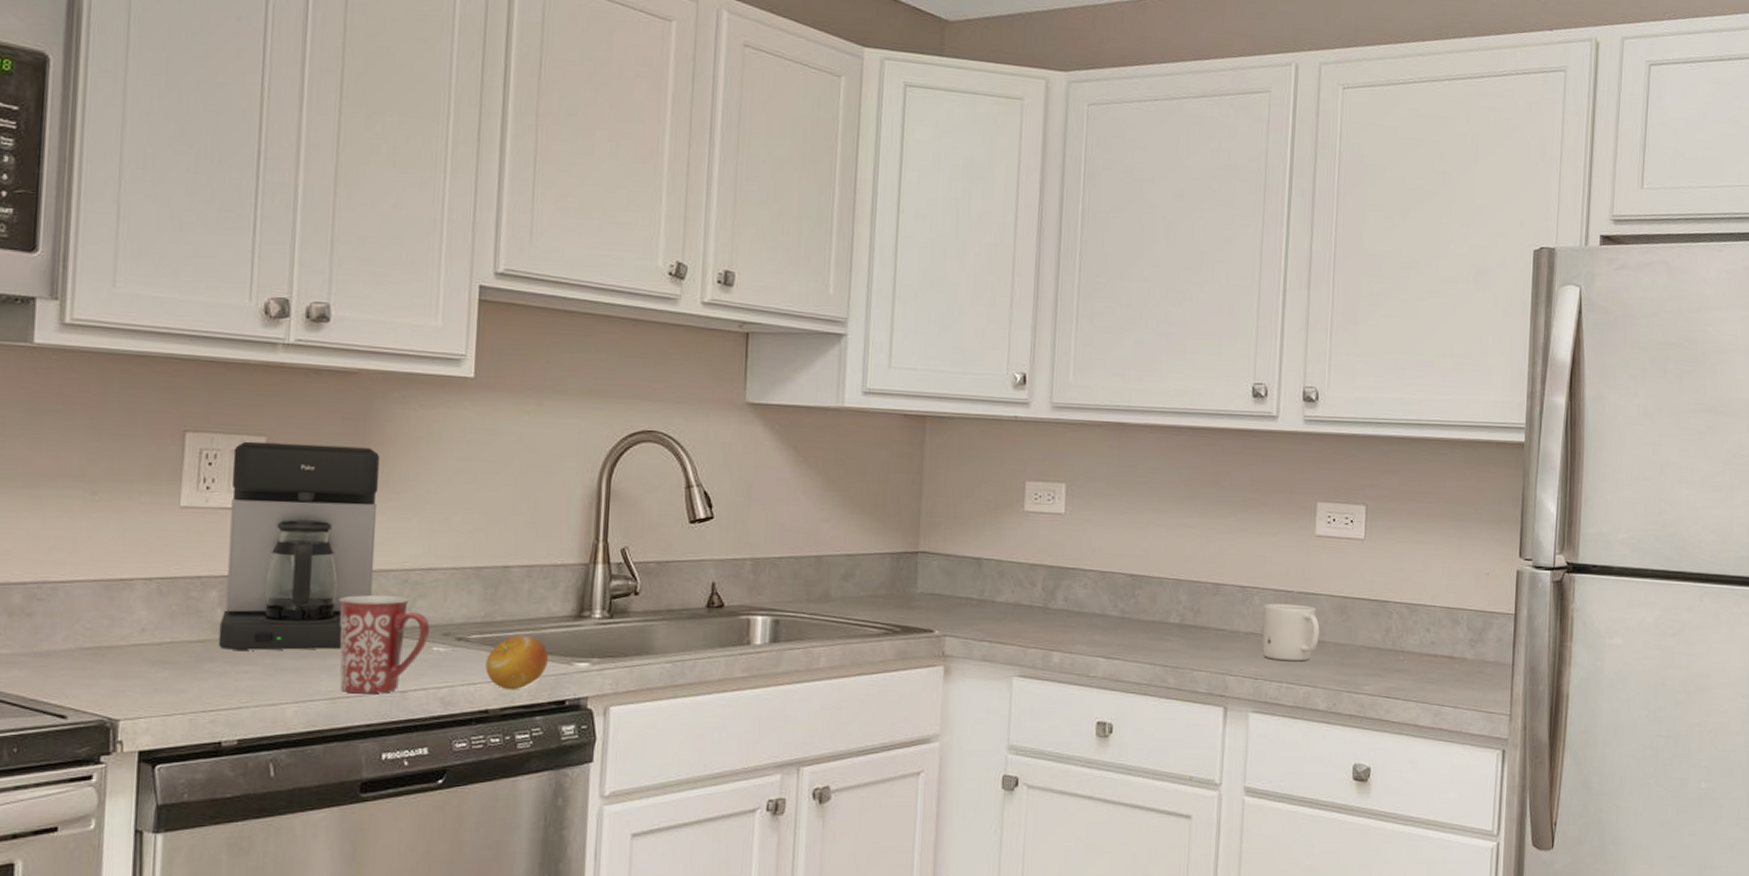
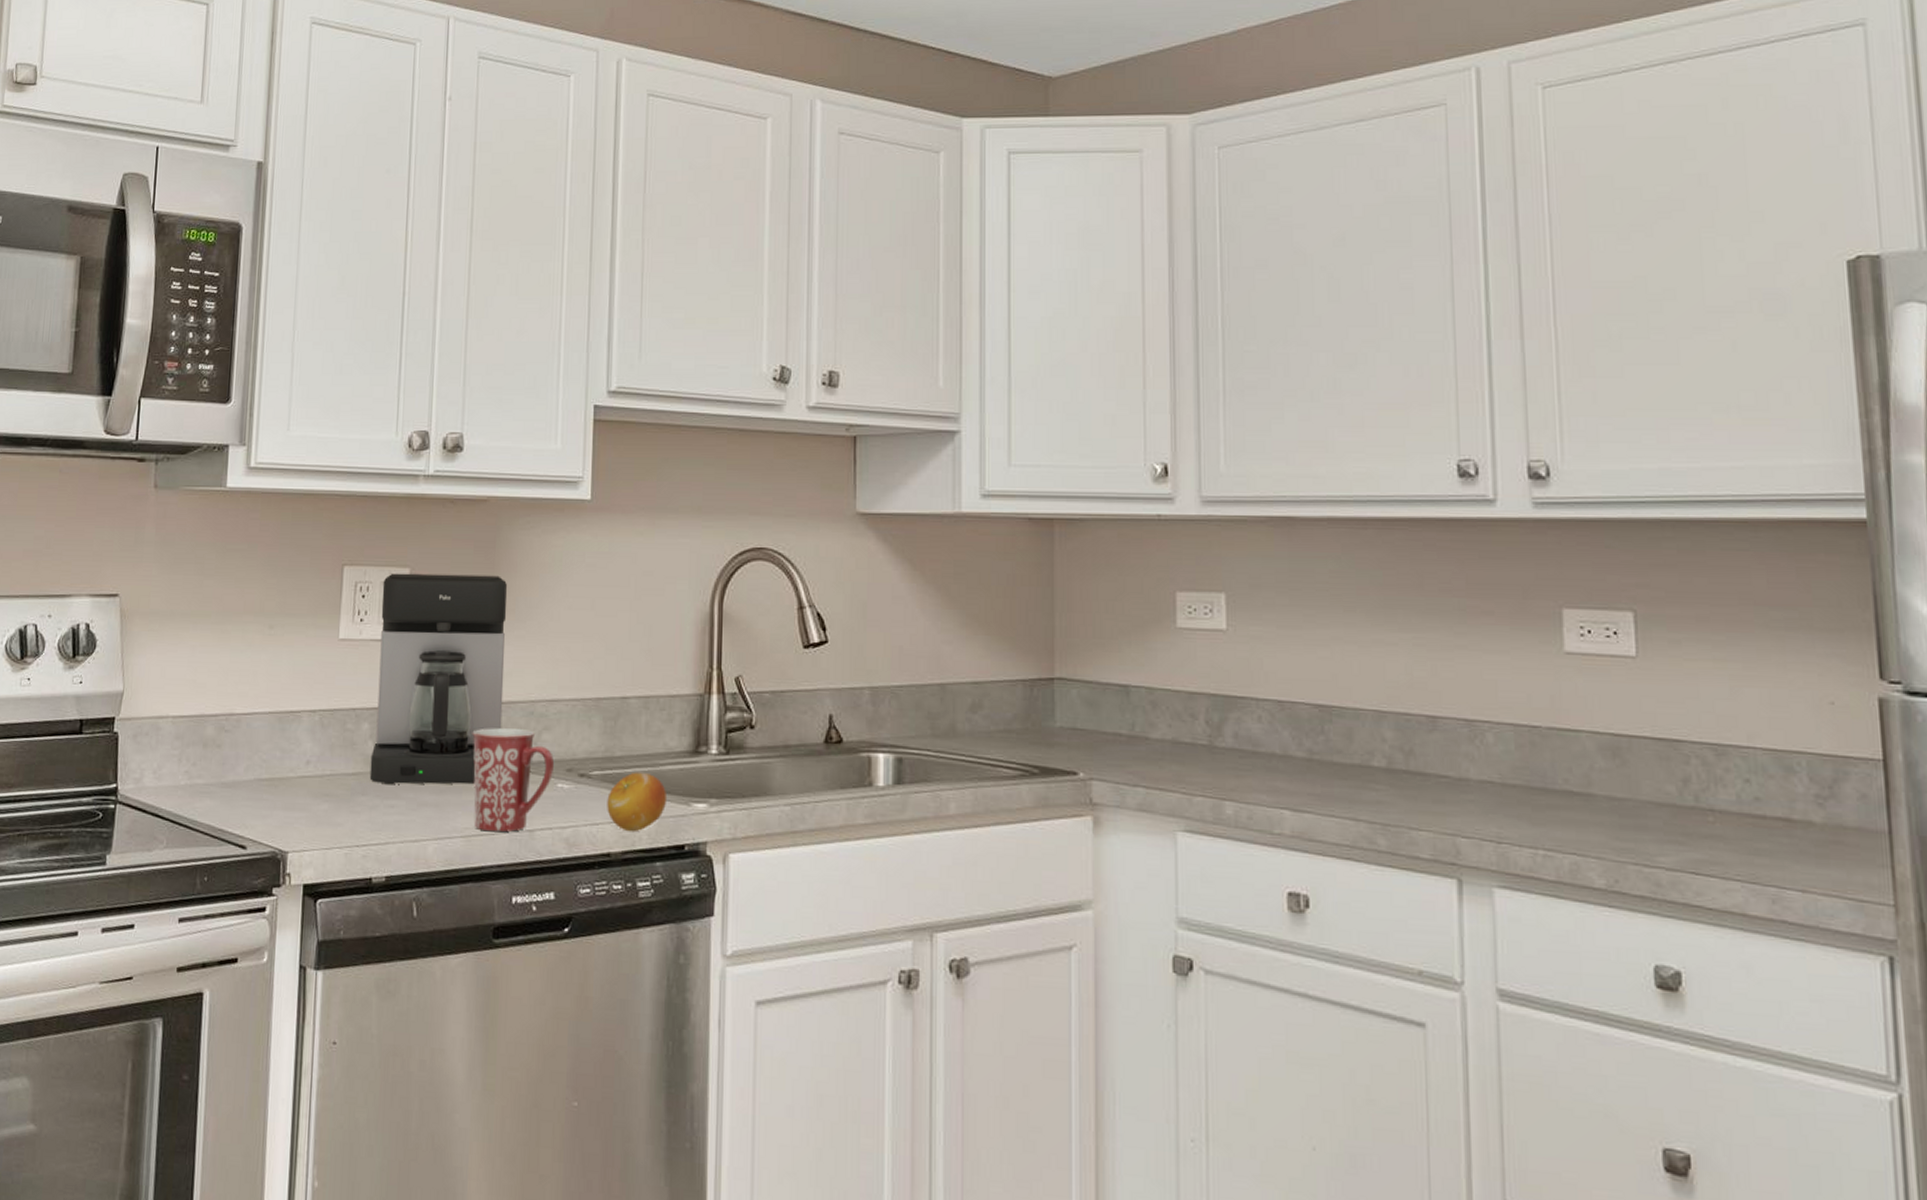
mug: present [1262,603,1320,662] -> none [1500,742,1585,822]

